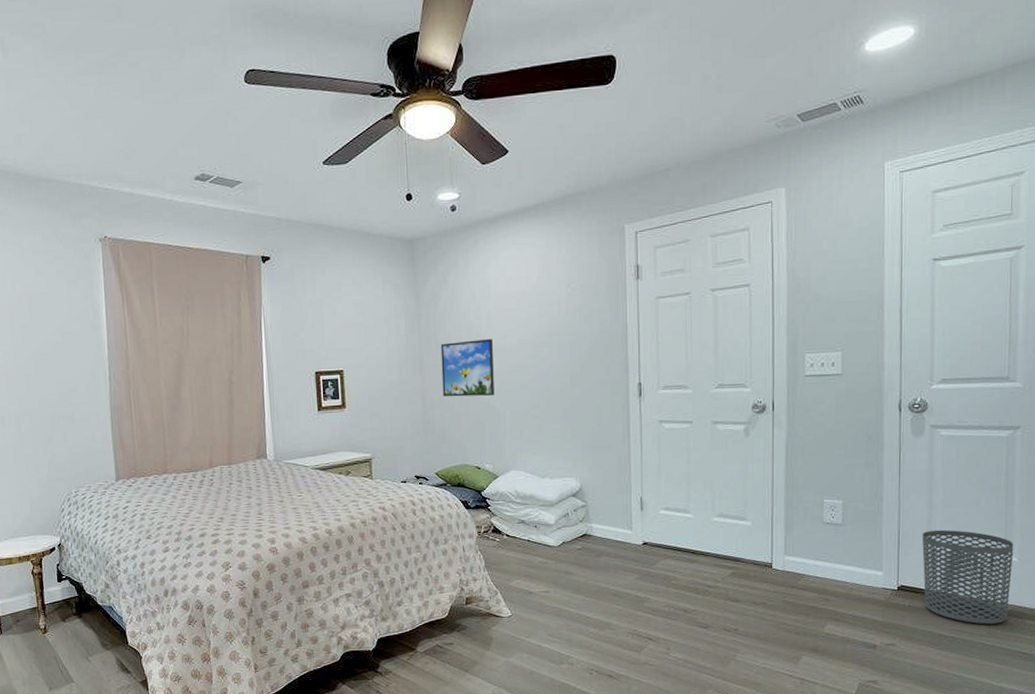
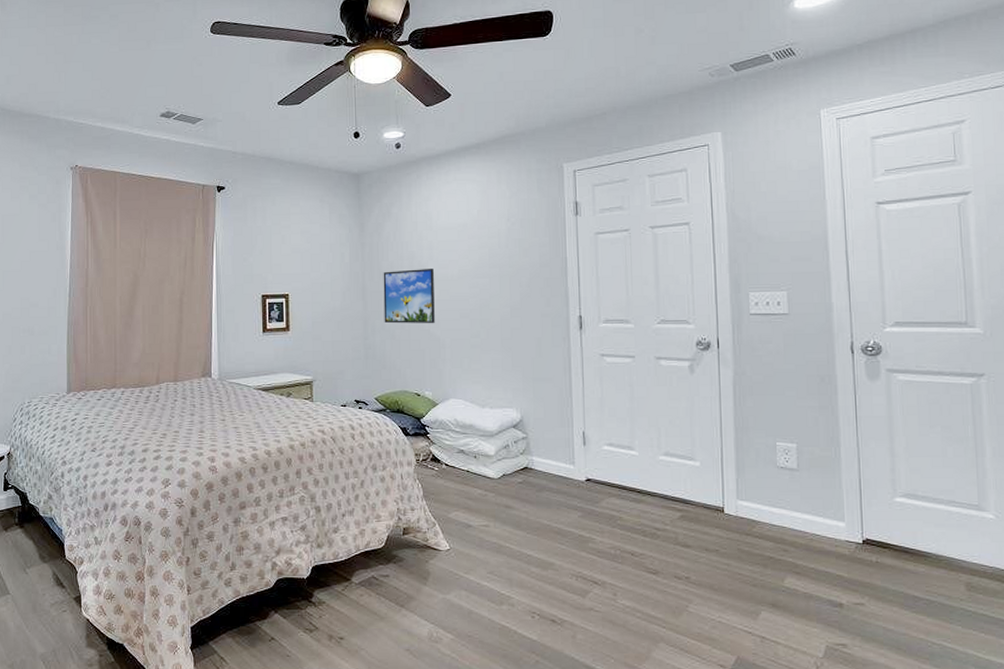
waste bin: present [922,529,1014,625] -> none [886,480,990,588]

